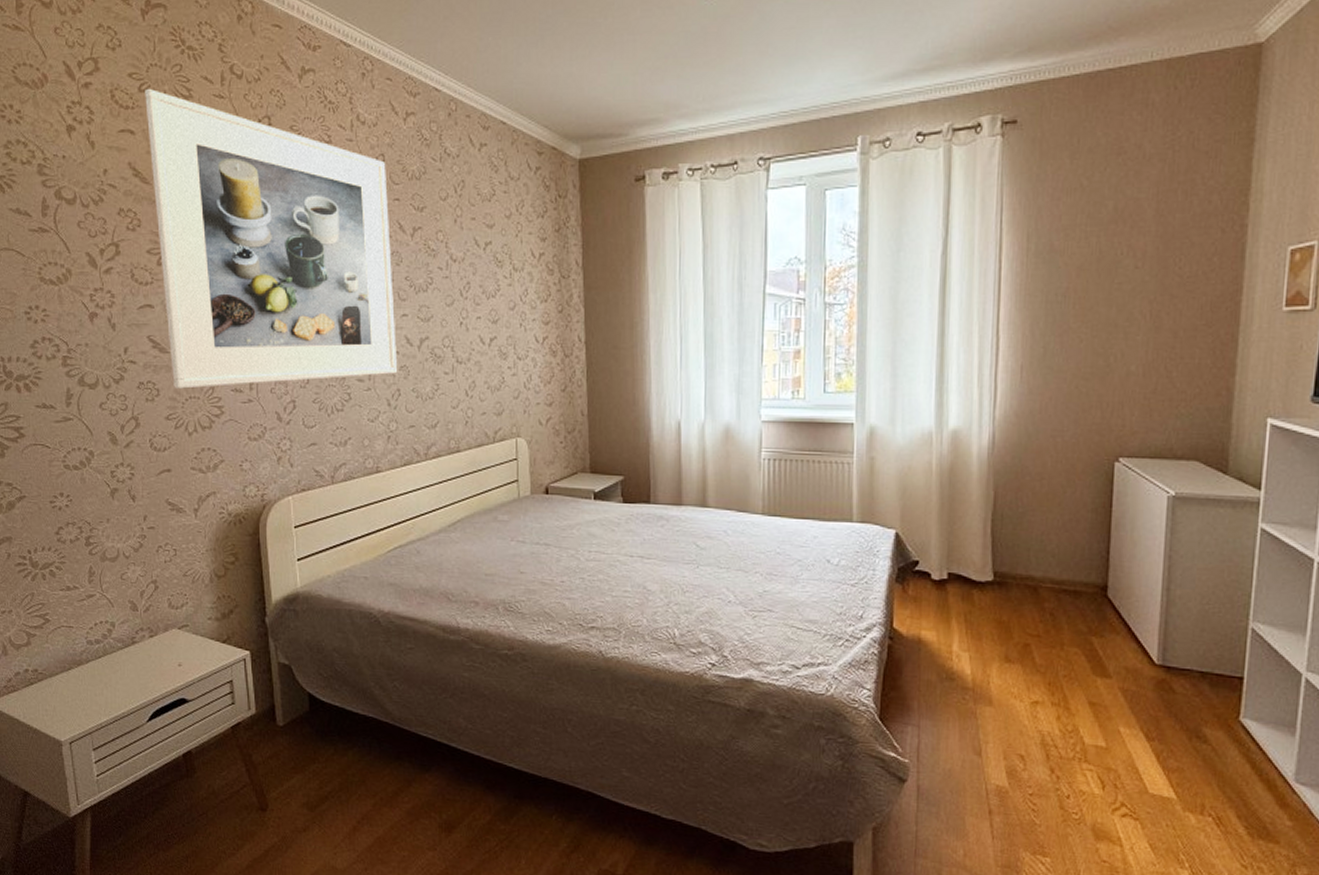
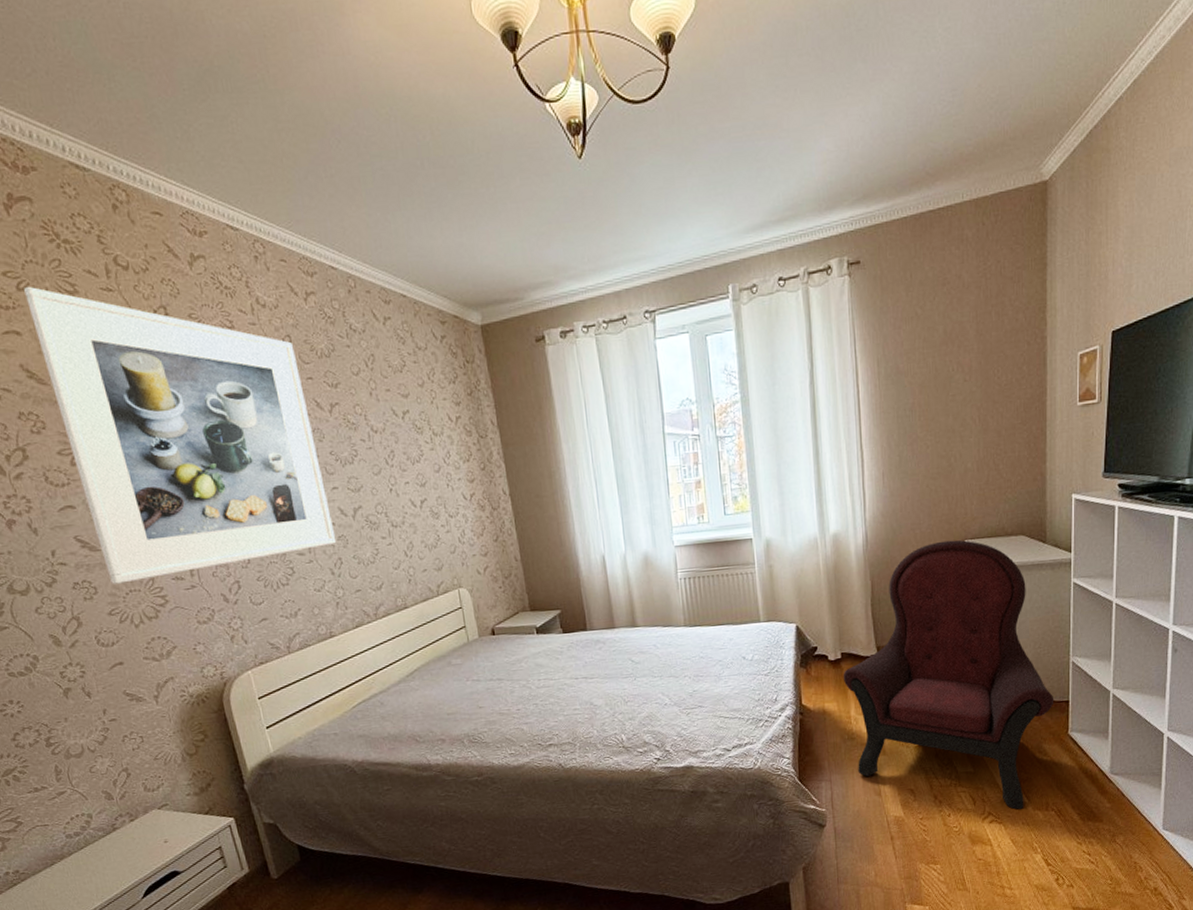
armchair: none [947,455,1224,806] -> present [843,540,1054,810]

